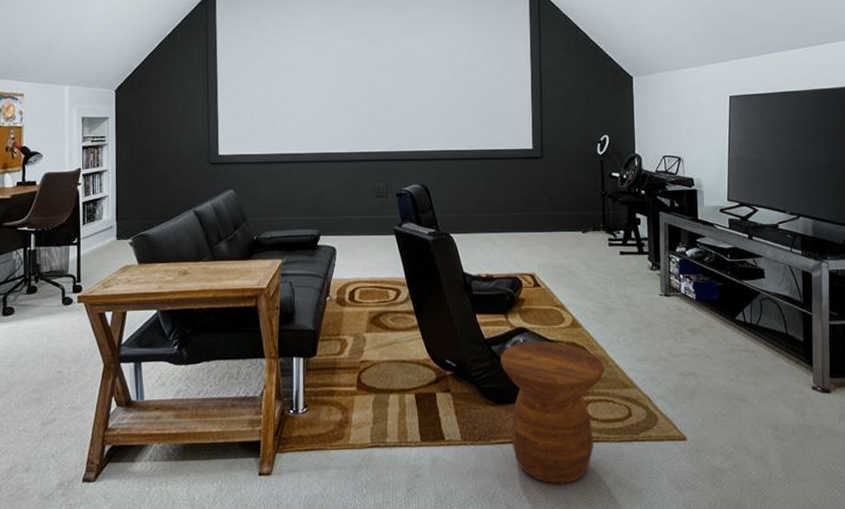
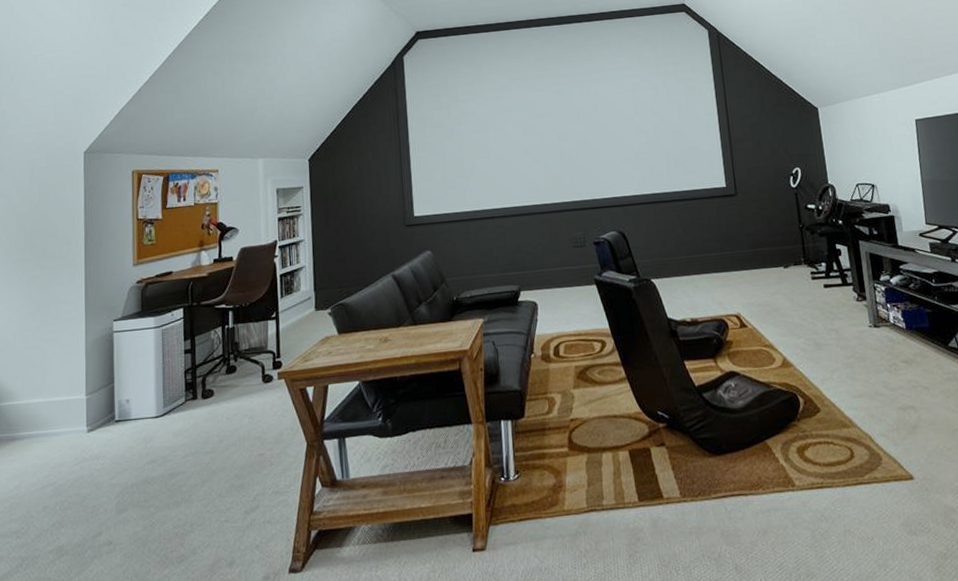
side table: present [501,341,605,484] -> none [713,384,821,538]

